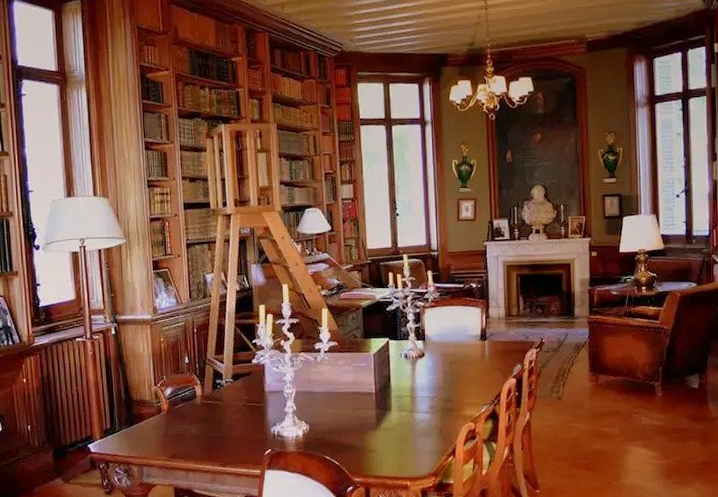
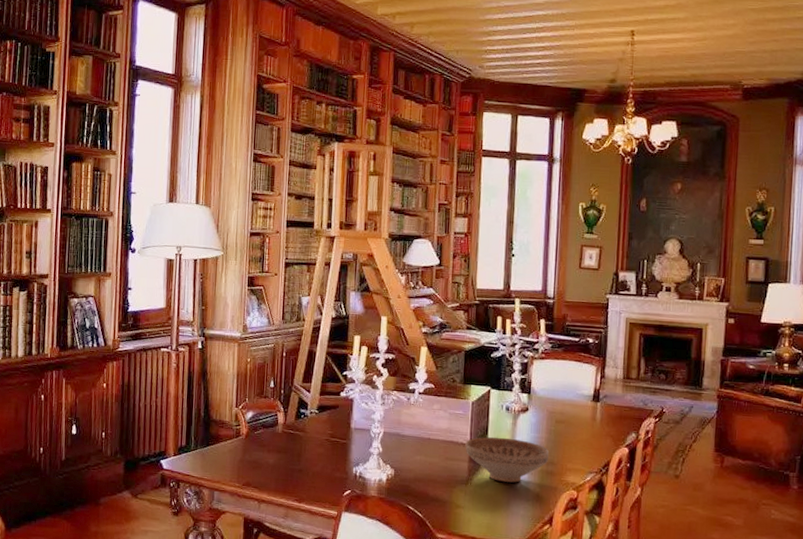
decorative bowl: none [371,383,447,423] -> present [465,437,550,483]

